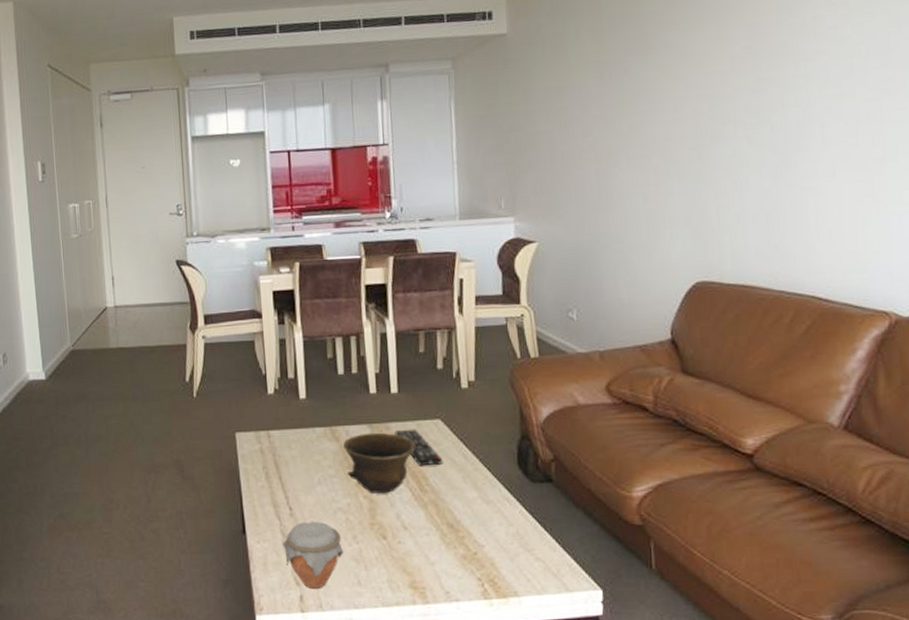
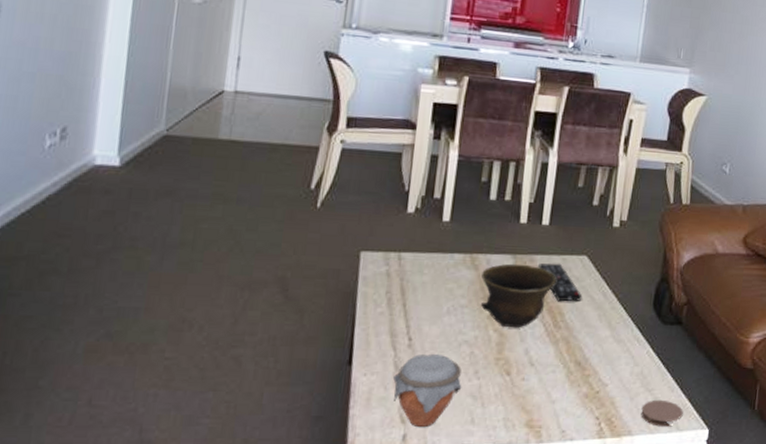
coaster: none [524,560,570,588] -> present [641,399,683,427]

